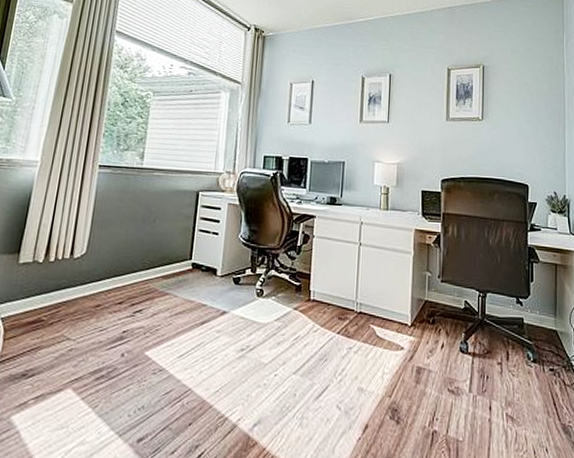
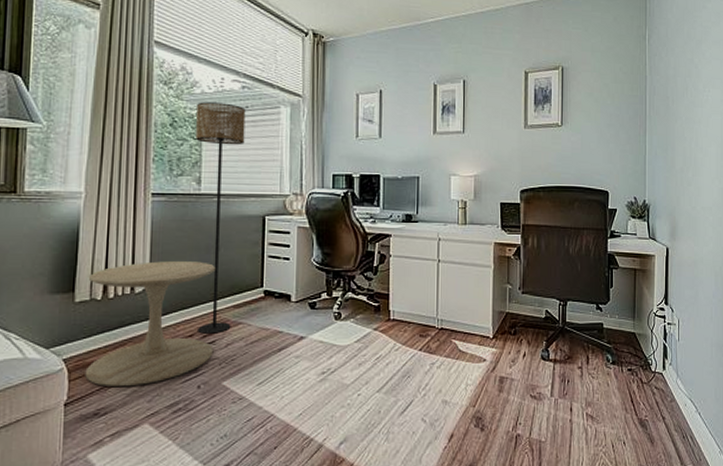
side table: none [18,229,149,350] -> present [85,261,215,387]
floor lamp: none [127,85,190,303] -> present [196,102,246,334]

